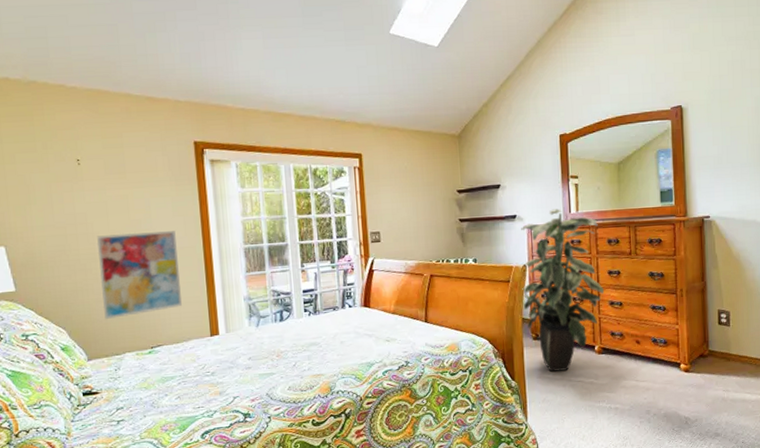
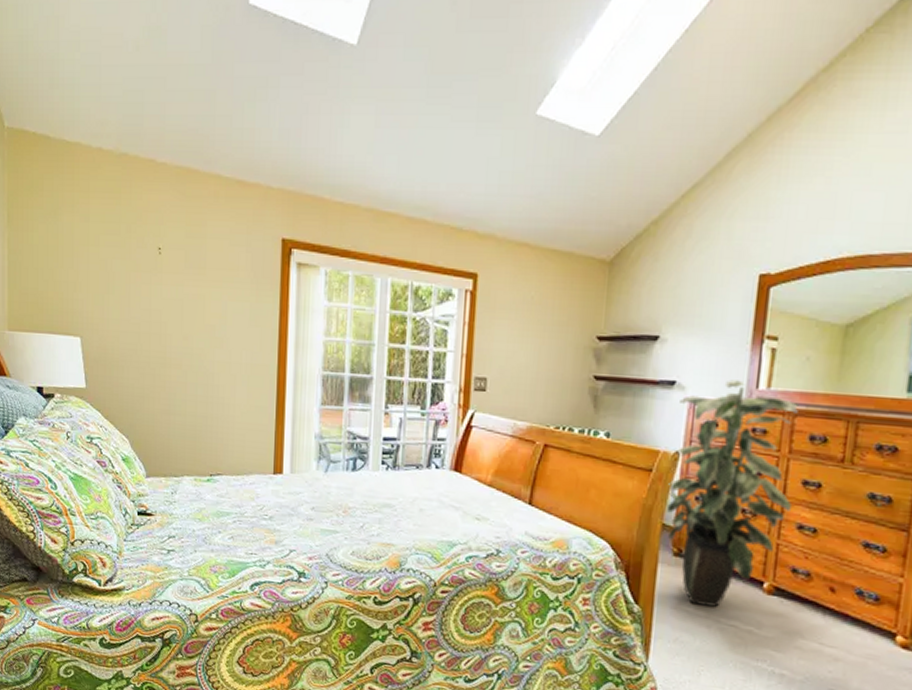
wall art: present [97,231,182,319] -> none [166,338,250,435]

